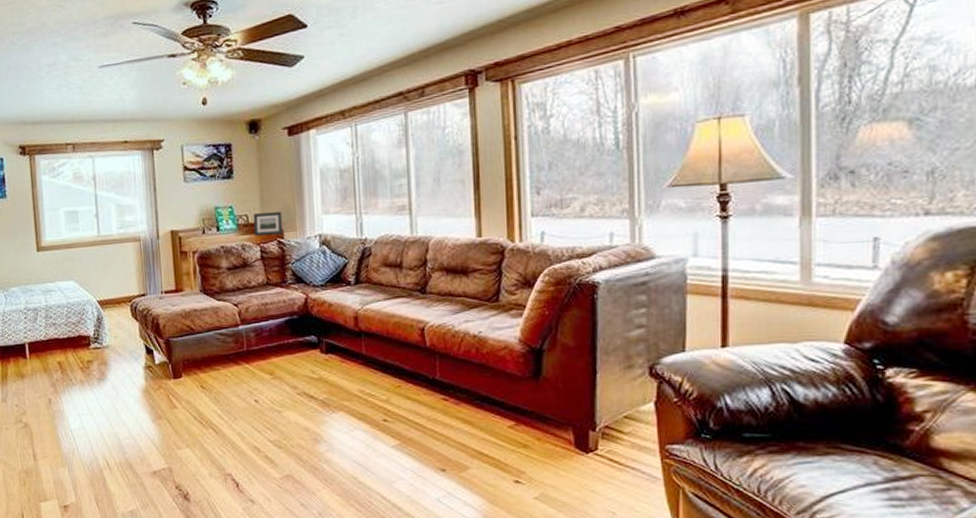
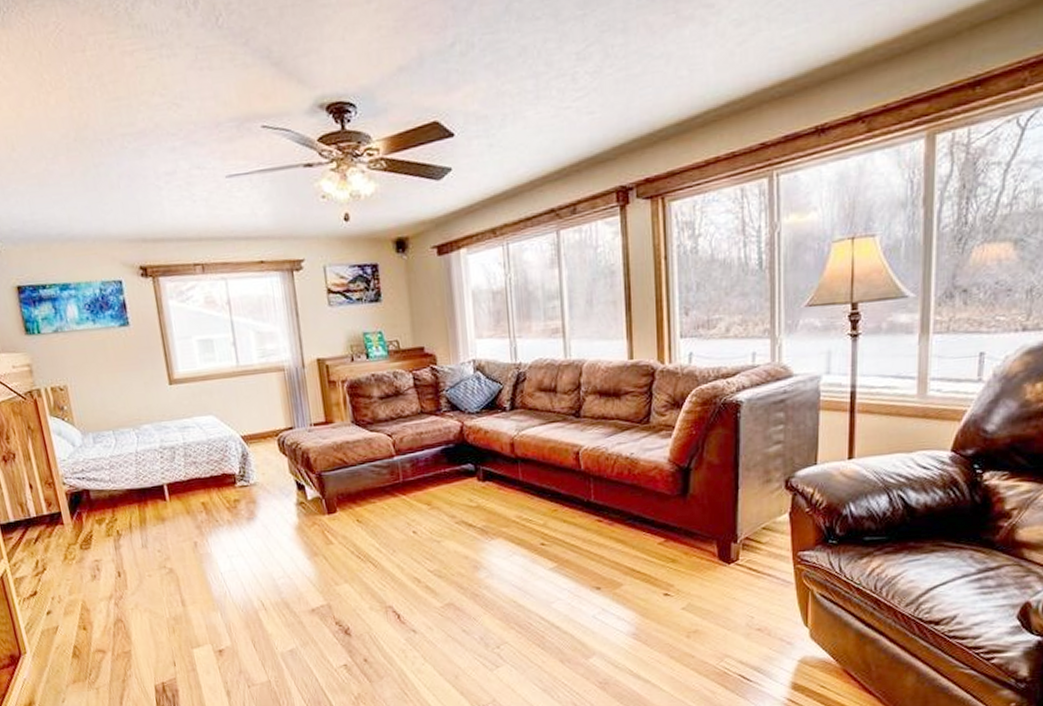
picture frame: present [253,212,283,236] -> none [403,337,436,363]

